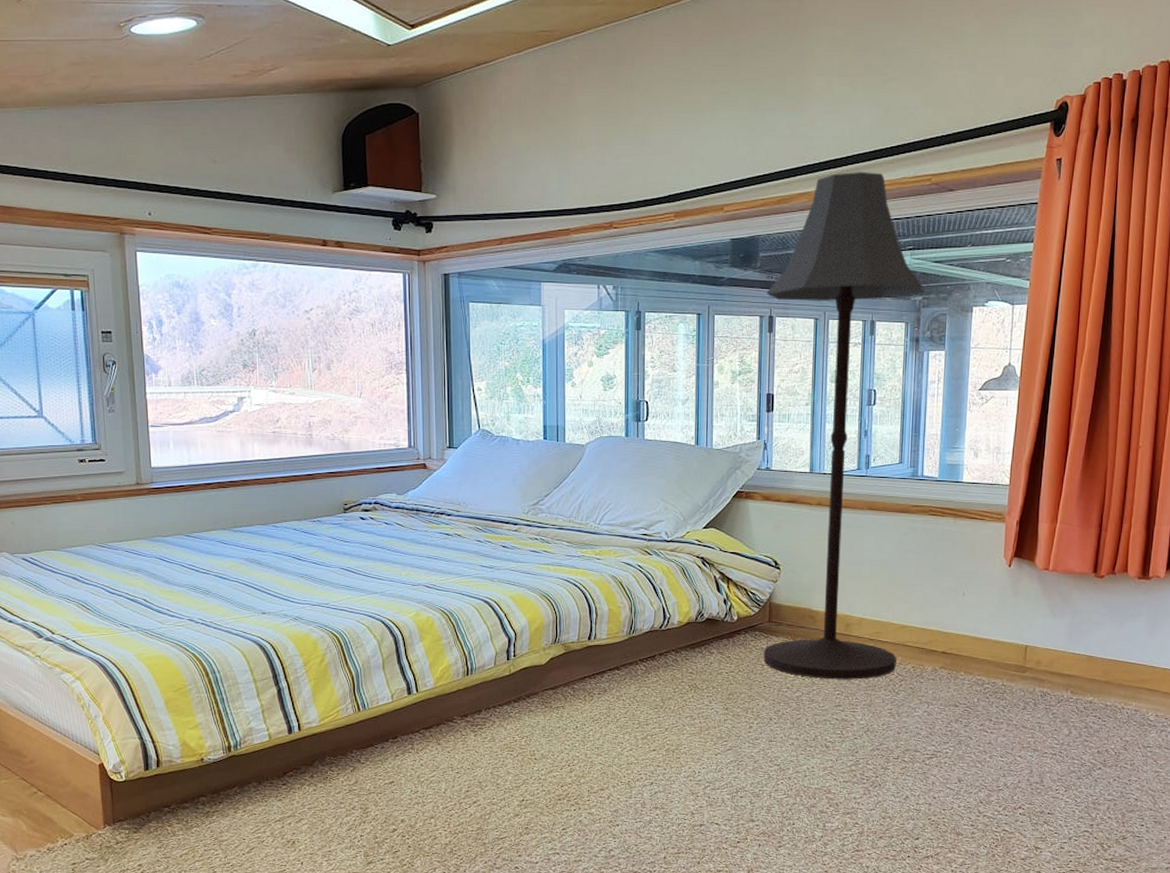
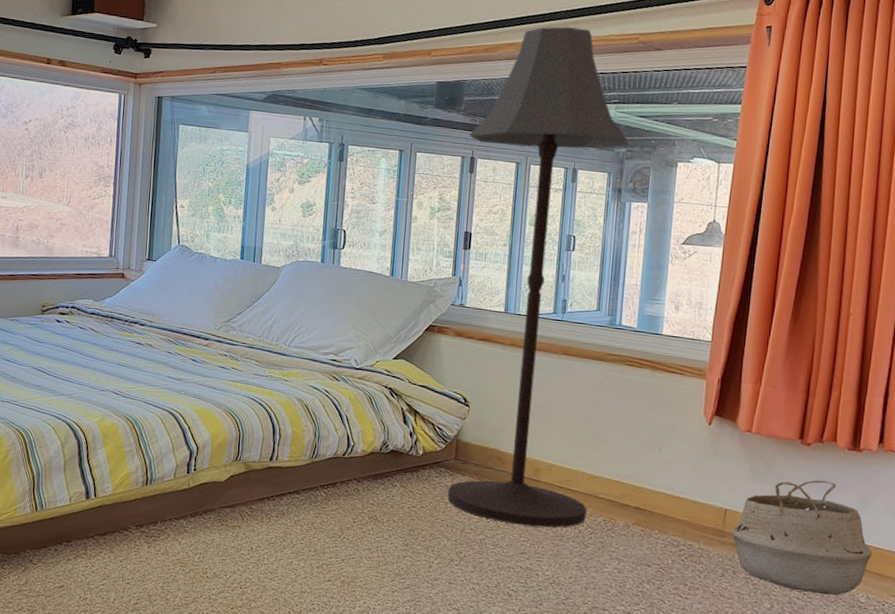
woven basket: none [1031,610,1161,717] -> present [731,480,872,596]

